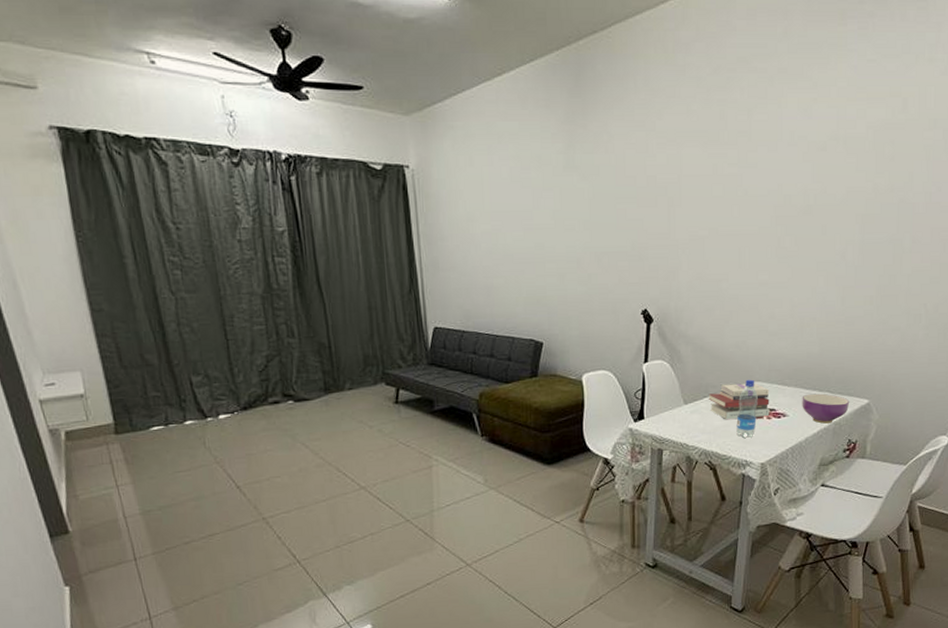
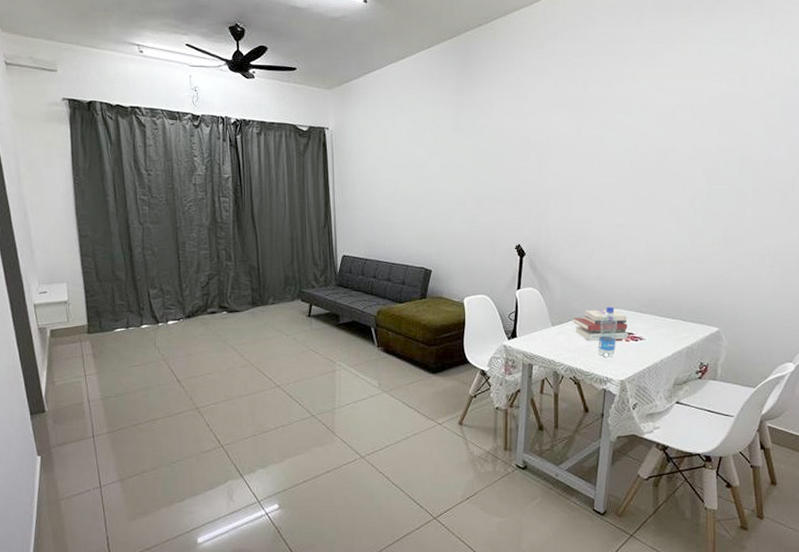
bowl: present [802,393,850,424] -> none [657,321,701,348]

